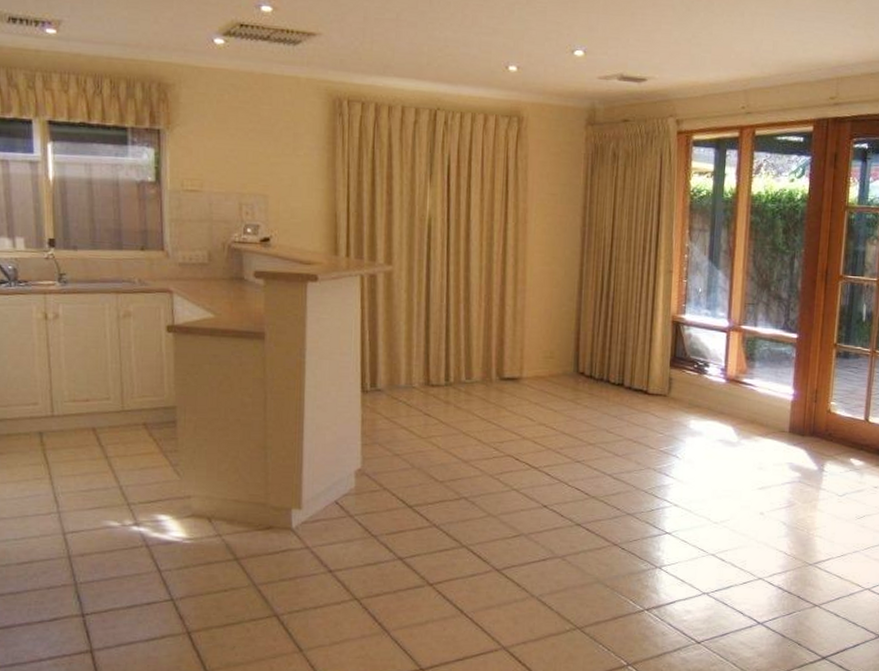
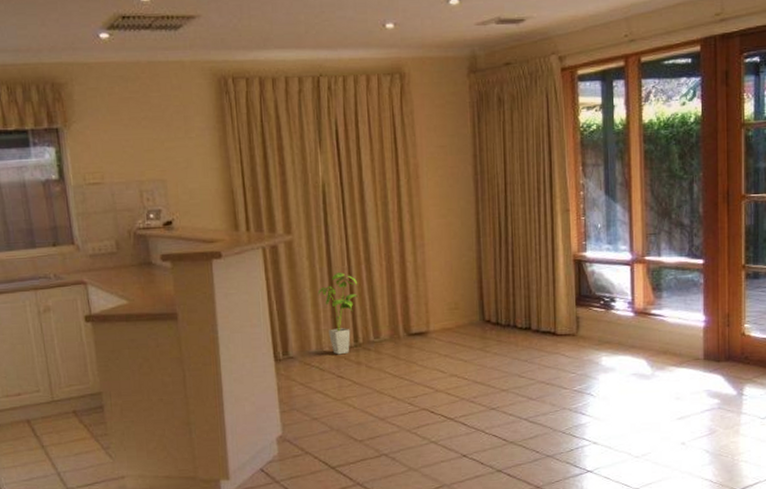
house plant: none [412,309,455,392] -> present [317,273,358,355]

